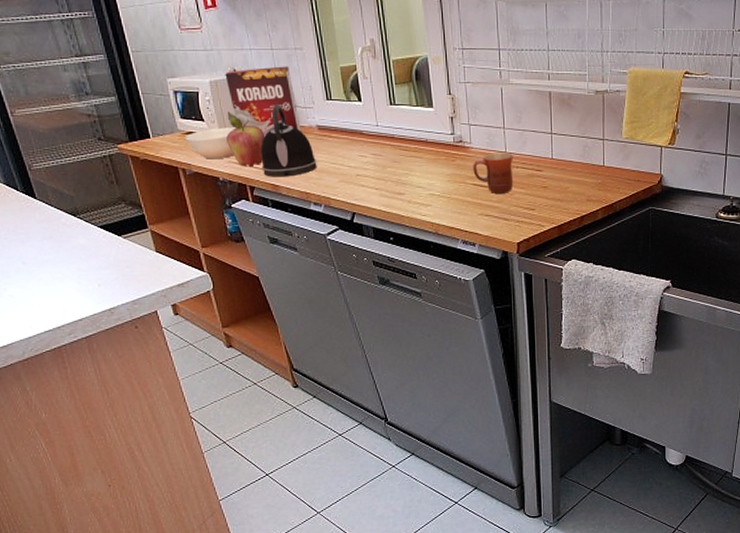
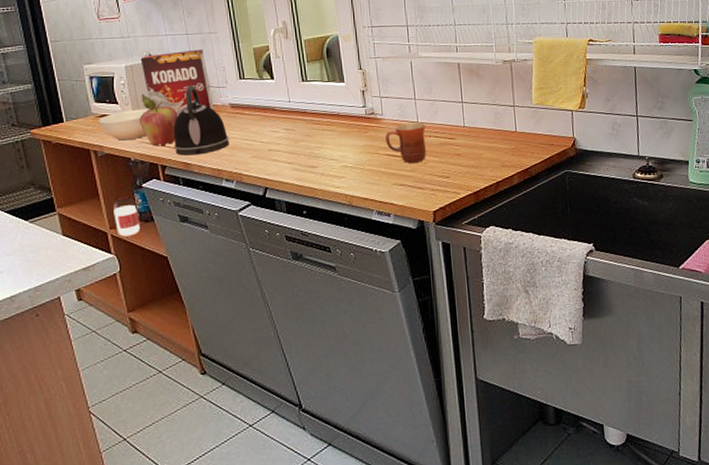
jar: none [204,215,231,255] -> present [113,195,140,237]

